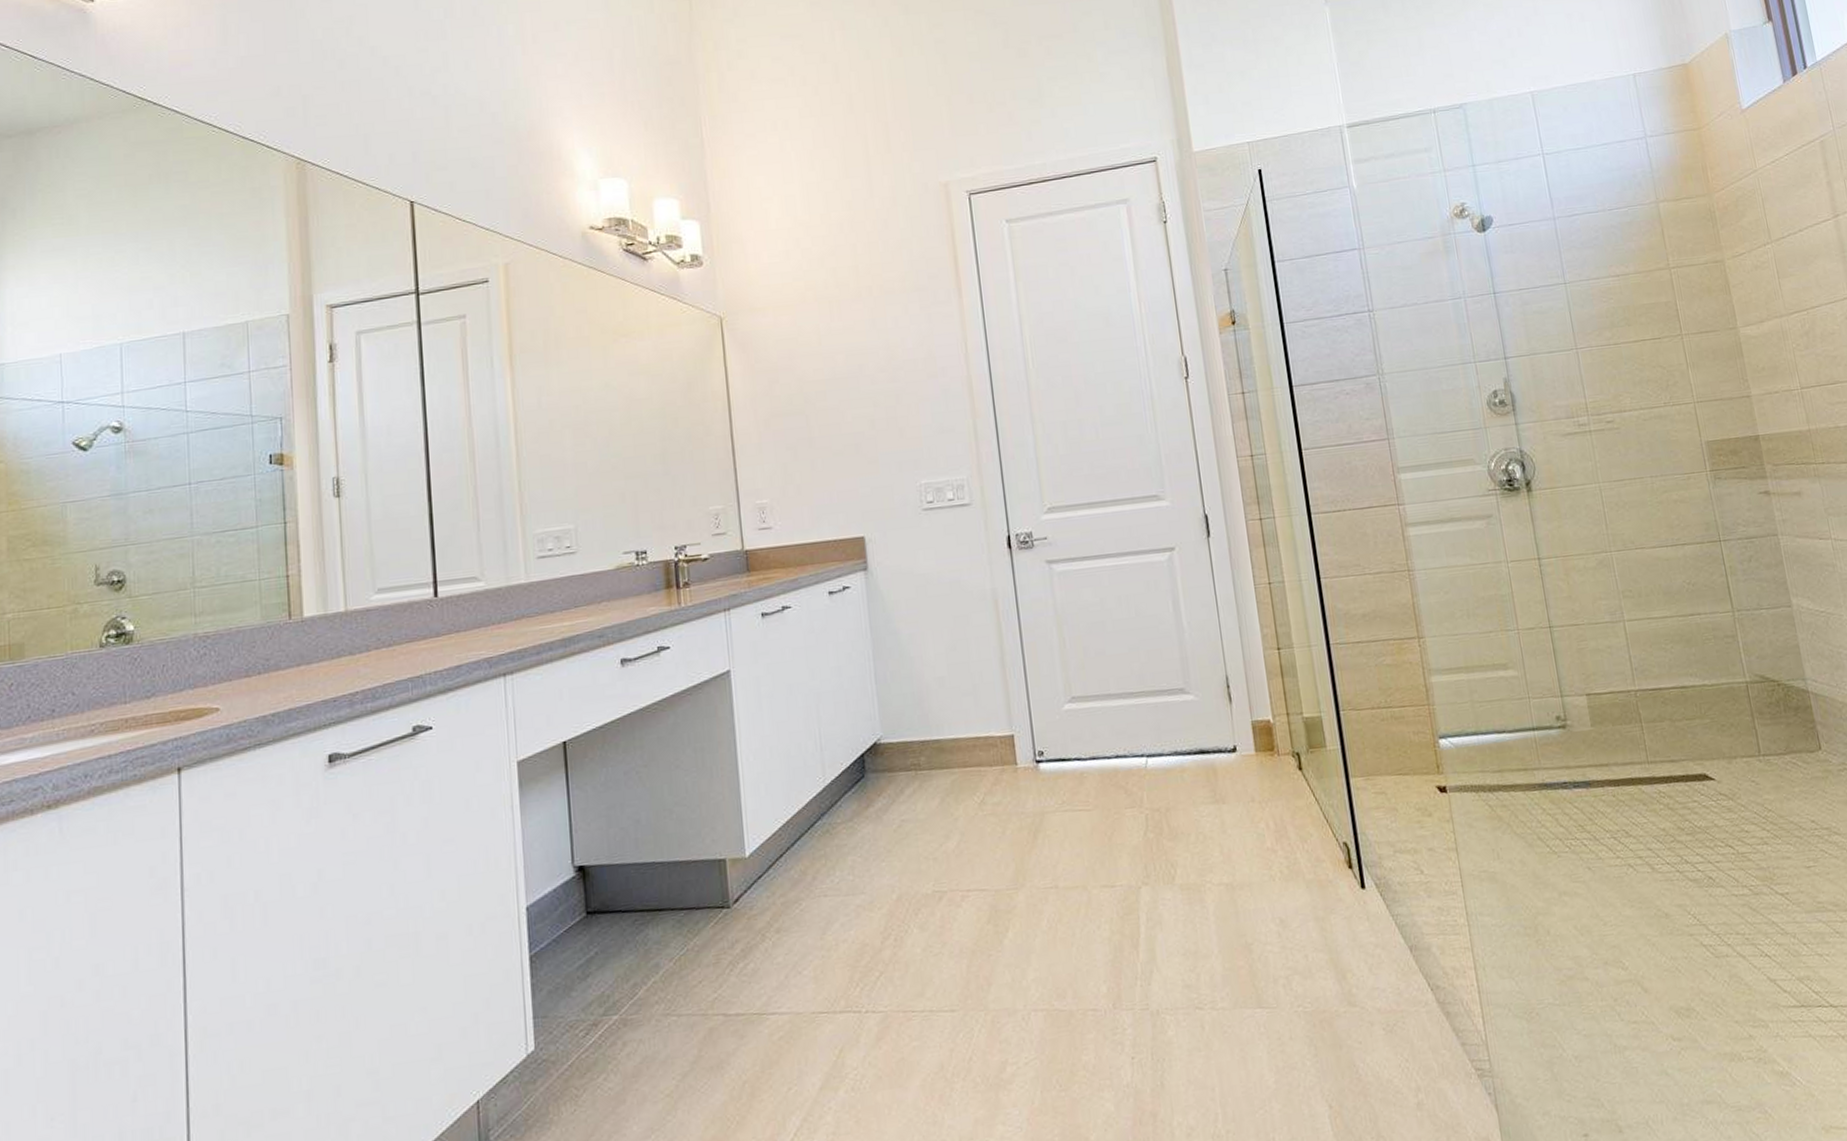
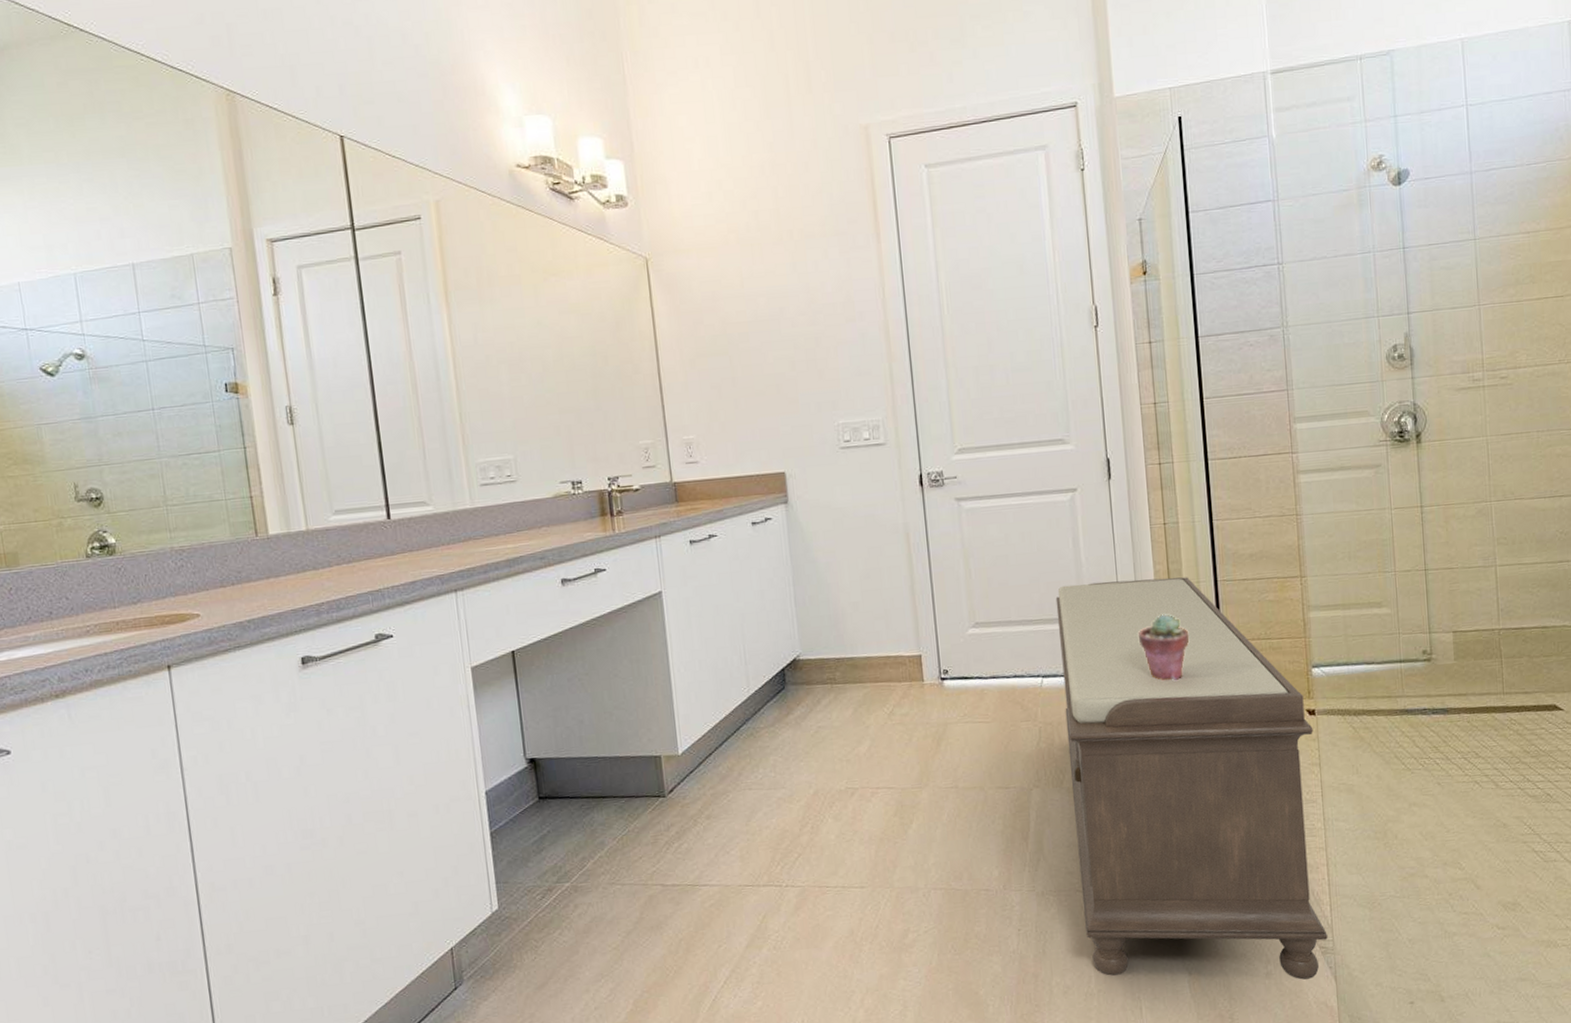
bench: none [1157,640,1483,1112] -> present [1055,577,1328,980]
potted succulent: none [1249,682,1304,758] -> present [1139,614,1189,681]

